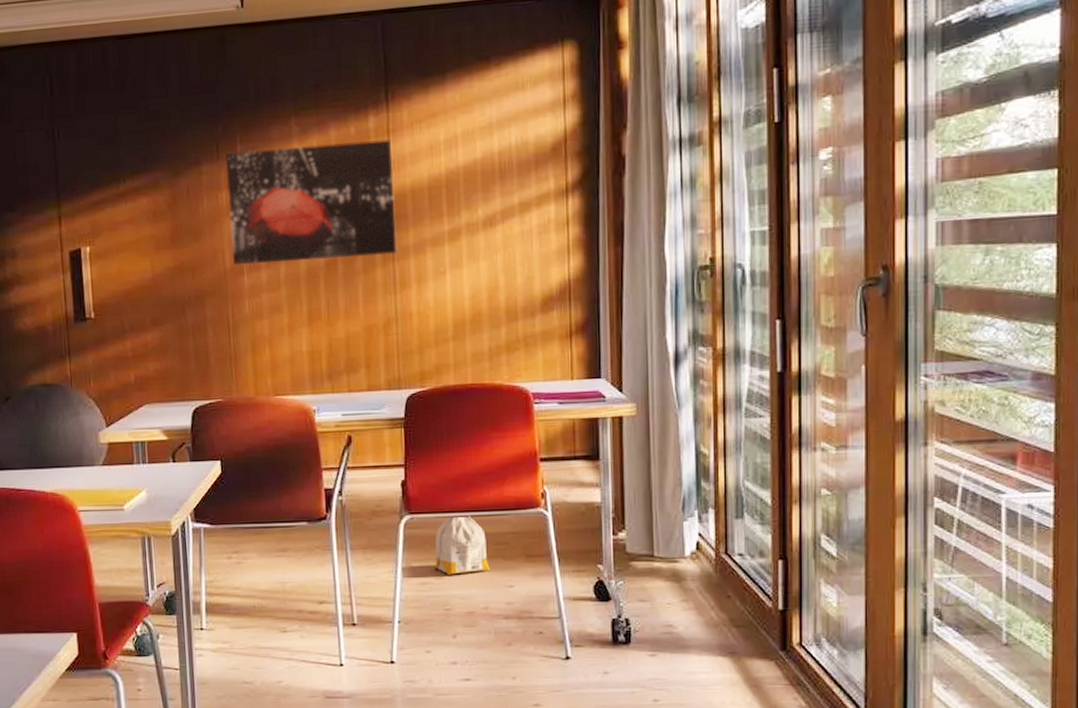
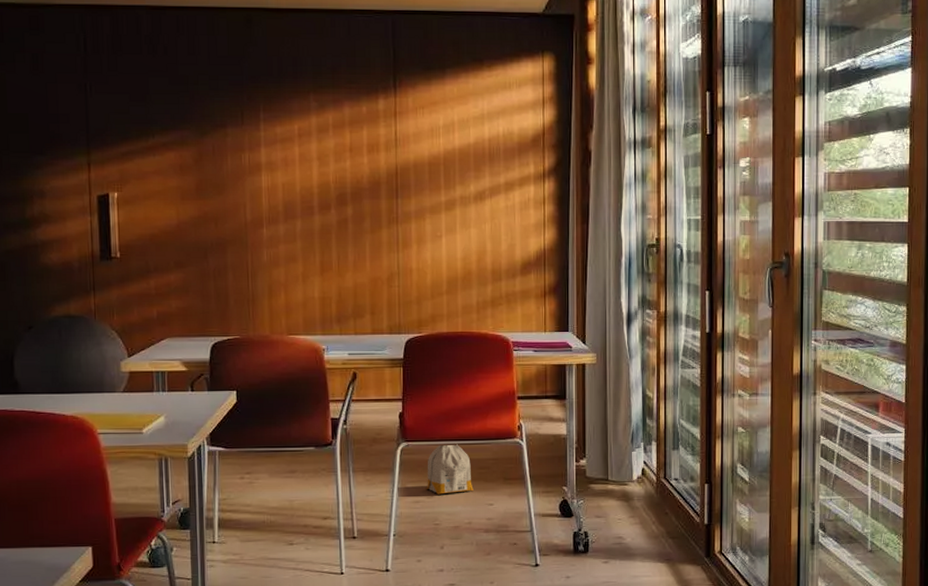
wall art: present [226,139,397,266] -> none [249,119,400,219]

